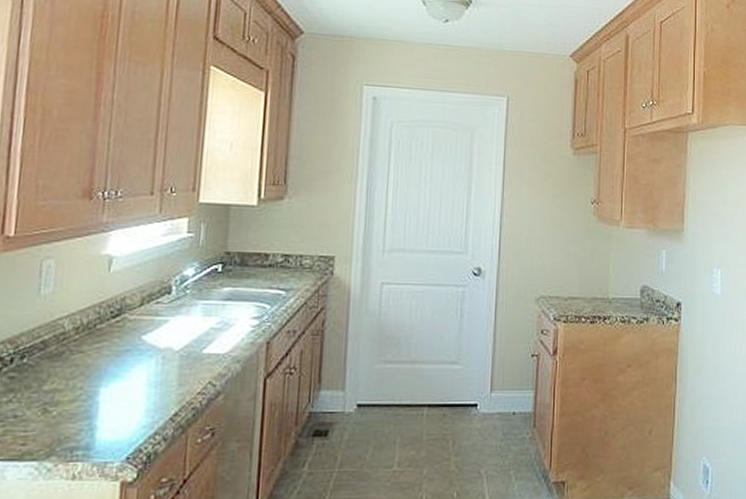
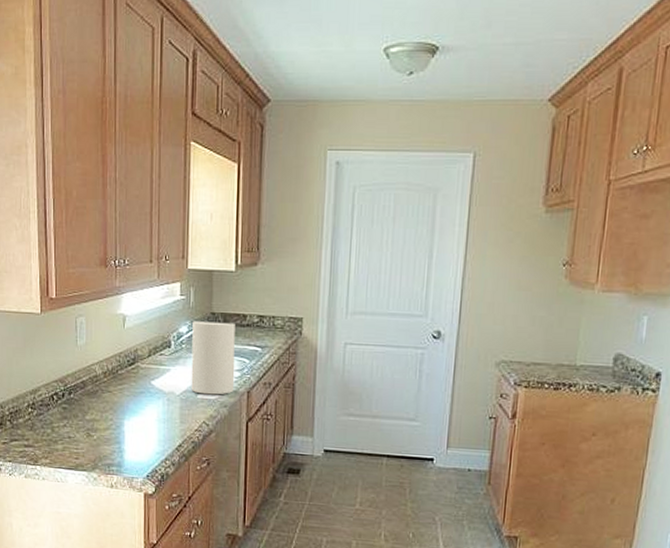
utensil holder: none [194,262,255,348] -> present [191,321,235,395]

